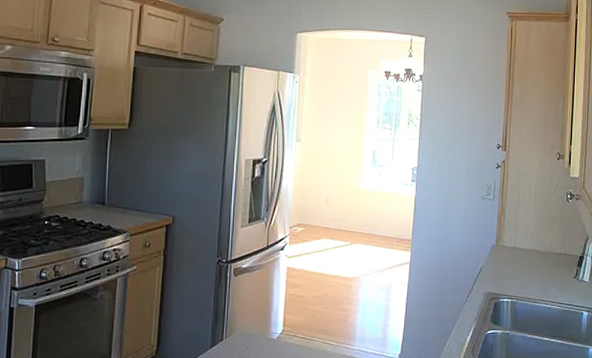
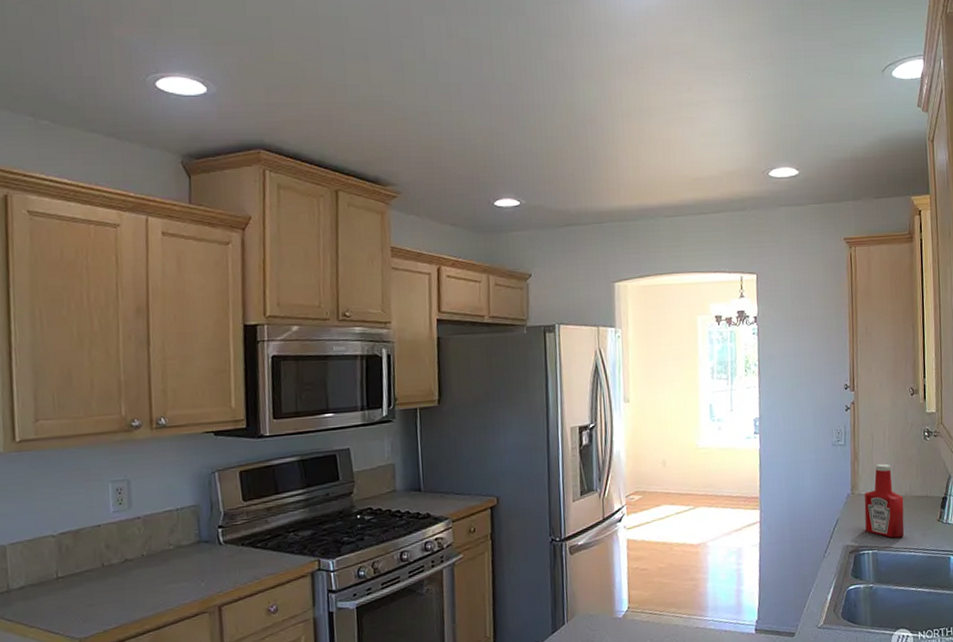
ketchup bottle: none [506,220,544,290] -> present [864,463,905,538]

